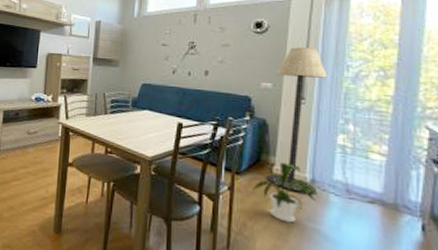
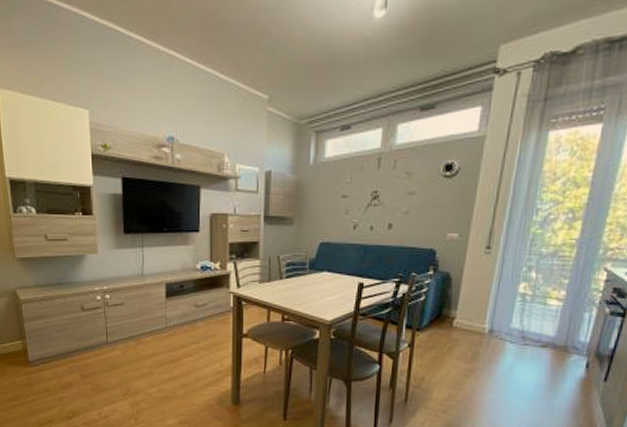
house plant: present [253,162,317,223] -> none [433,315,494,373]
floor lamp: present [268,47,328,194] -> none [448,191,516,344]

